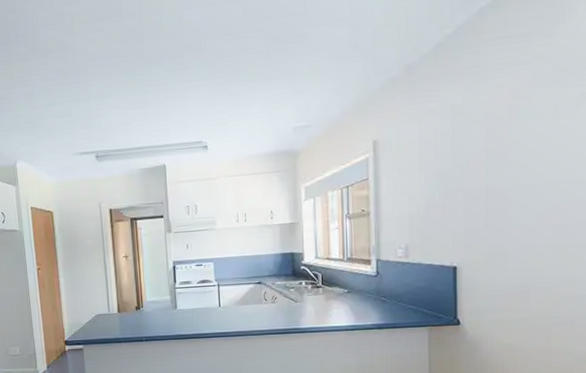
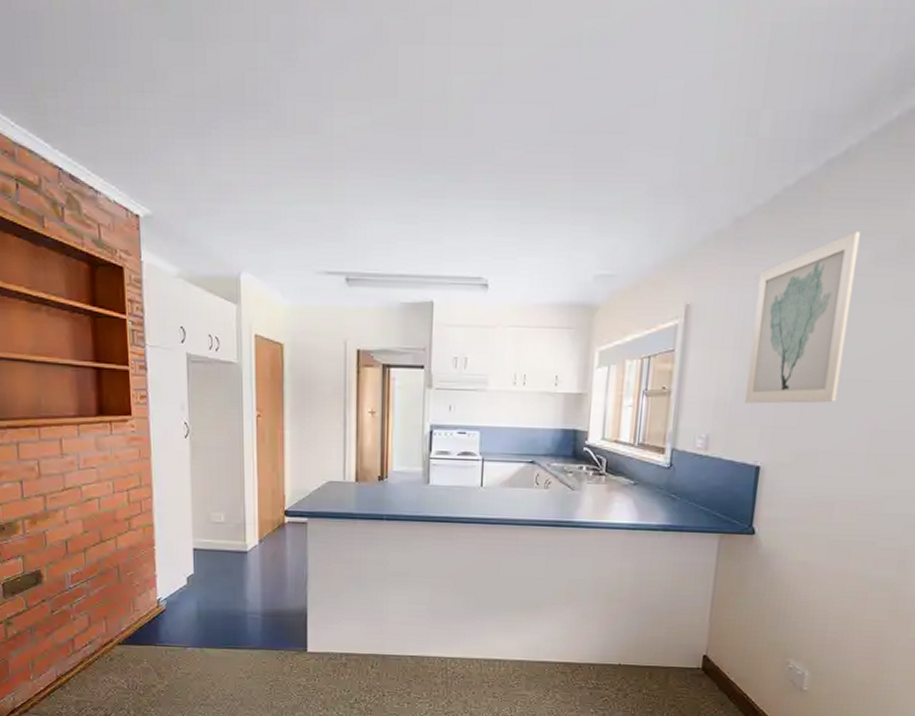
wall art: none [433,62,519,215] -> present [745,231,861,404]

